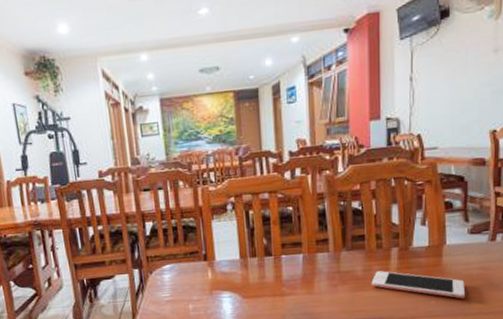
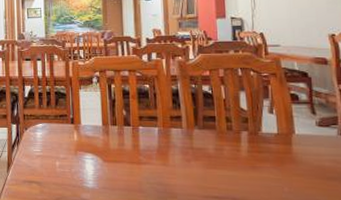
cell phone: present [371,271,466,299] -> none [223,152,320,190]

